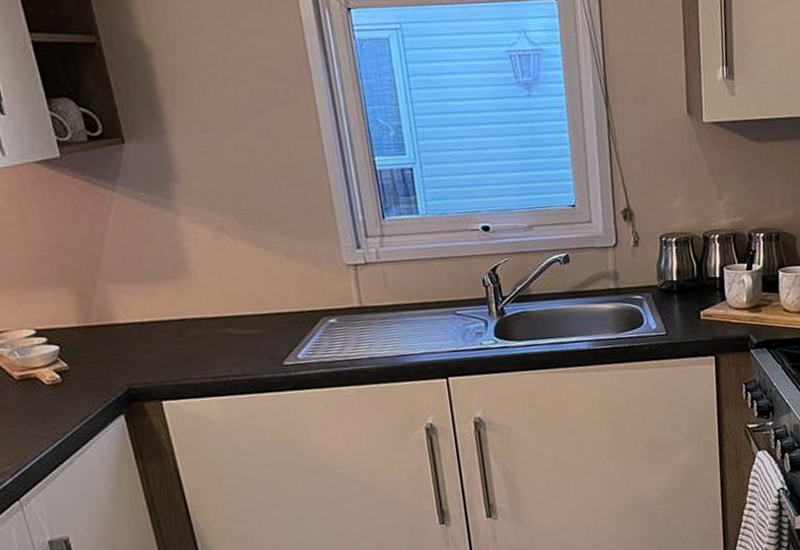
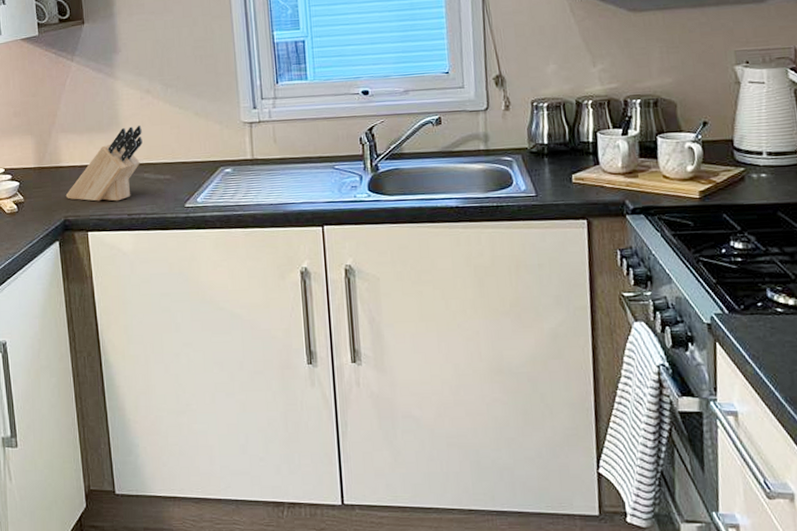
knife block: none [126,271,222,365] -> present [65,126,143,202]

